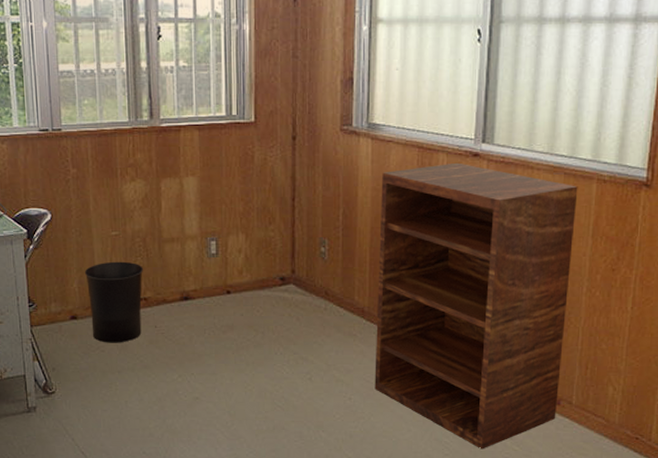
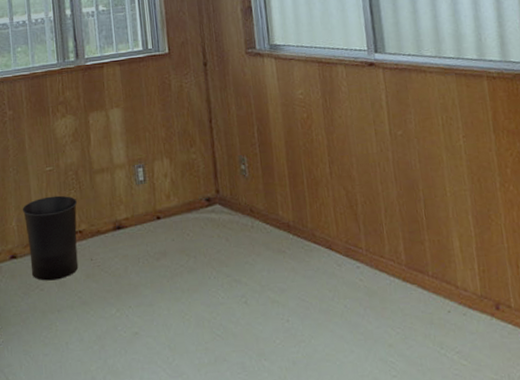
shelving unit: present [374,162,578,450] -> none [288,73,499,367]

